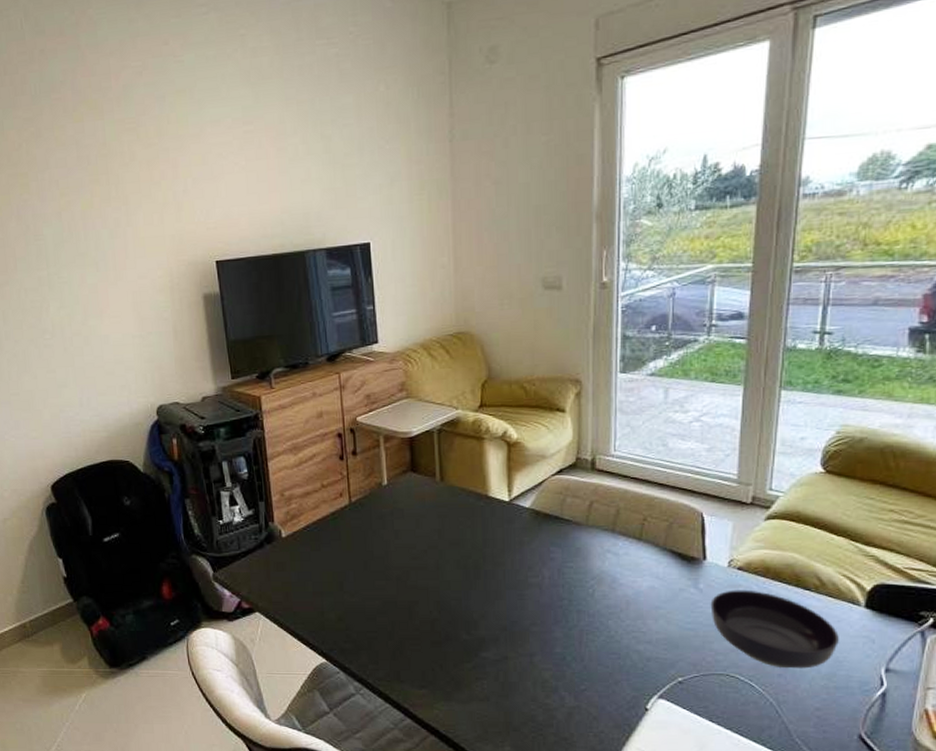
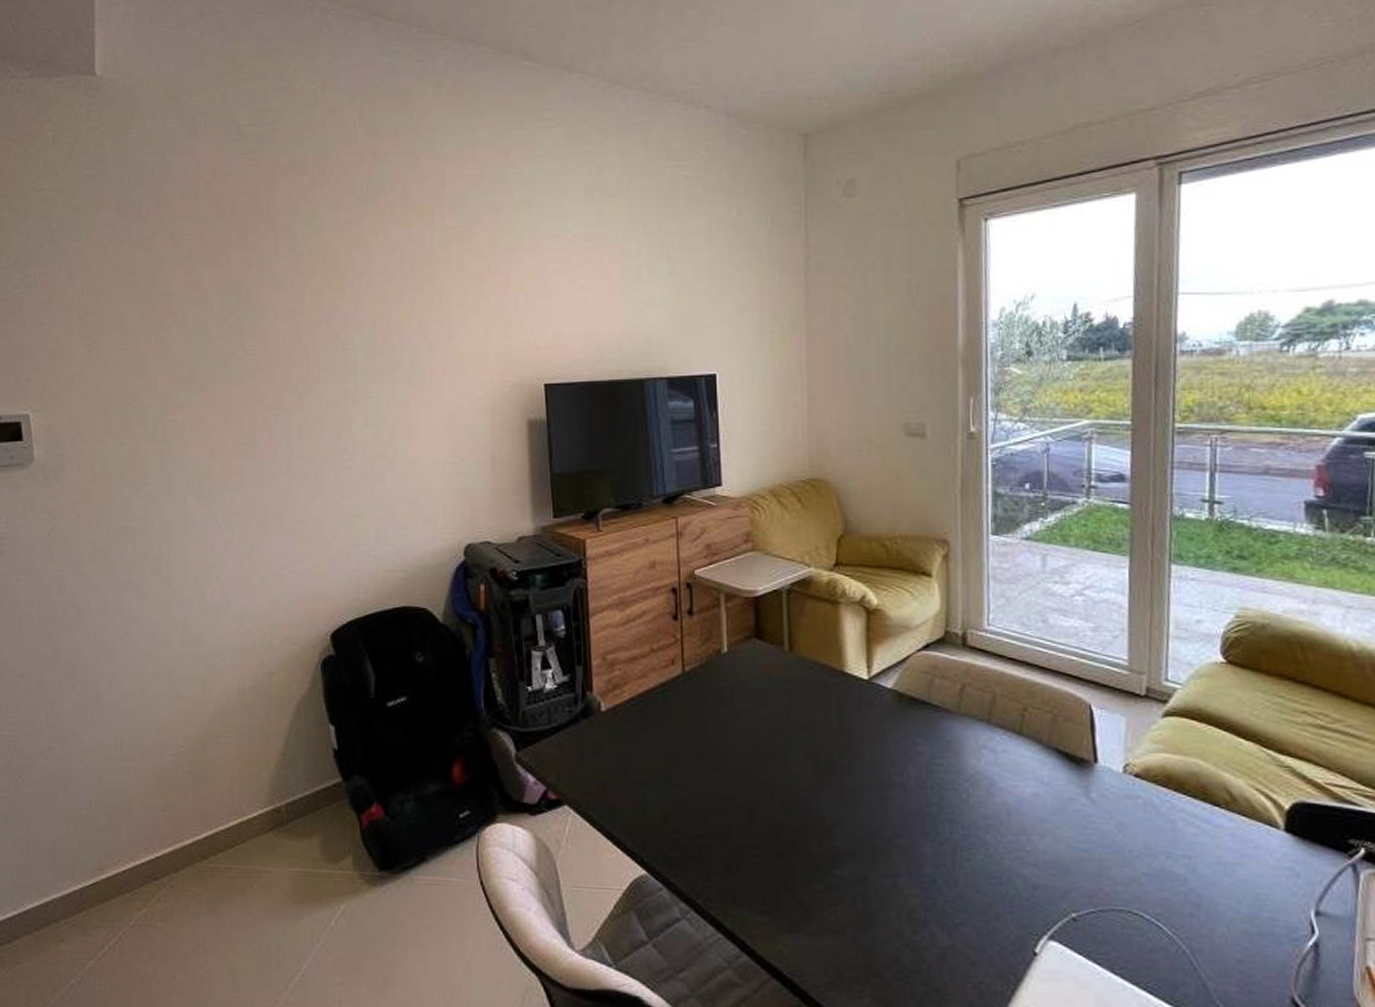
bowl: present [710,590,839,669] -> none [1105,802,1258,908]

